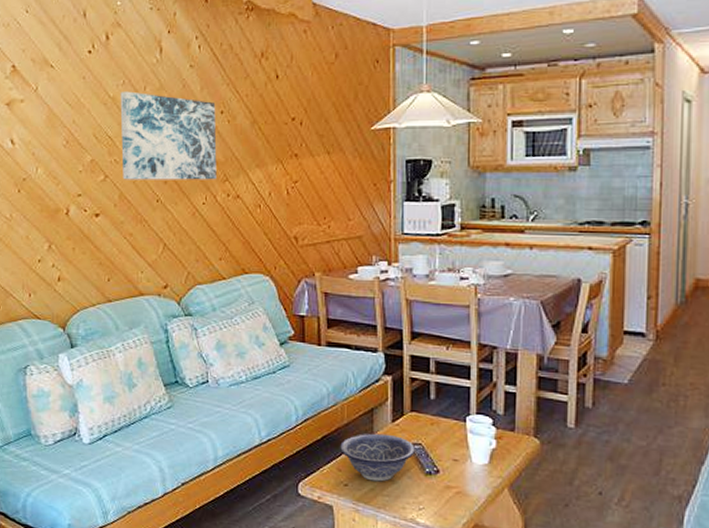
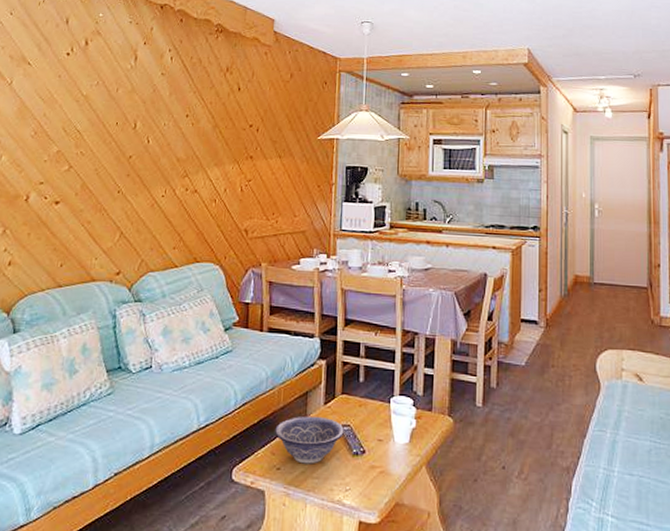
wall art: present [120,91,217,180] -> none [87,91,182,175]

